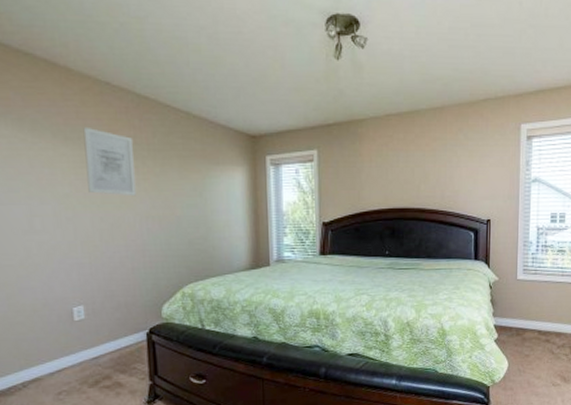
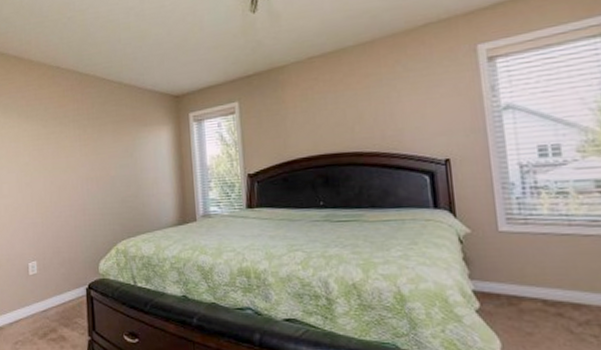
wall art: present [83,126,136,197] -> none [39,105,78,161]

